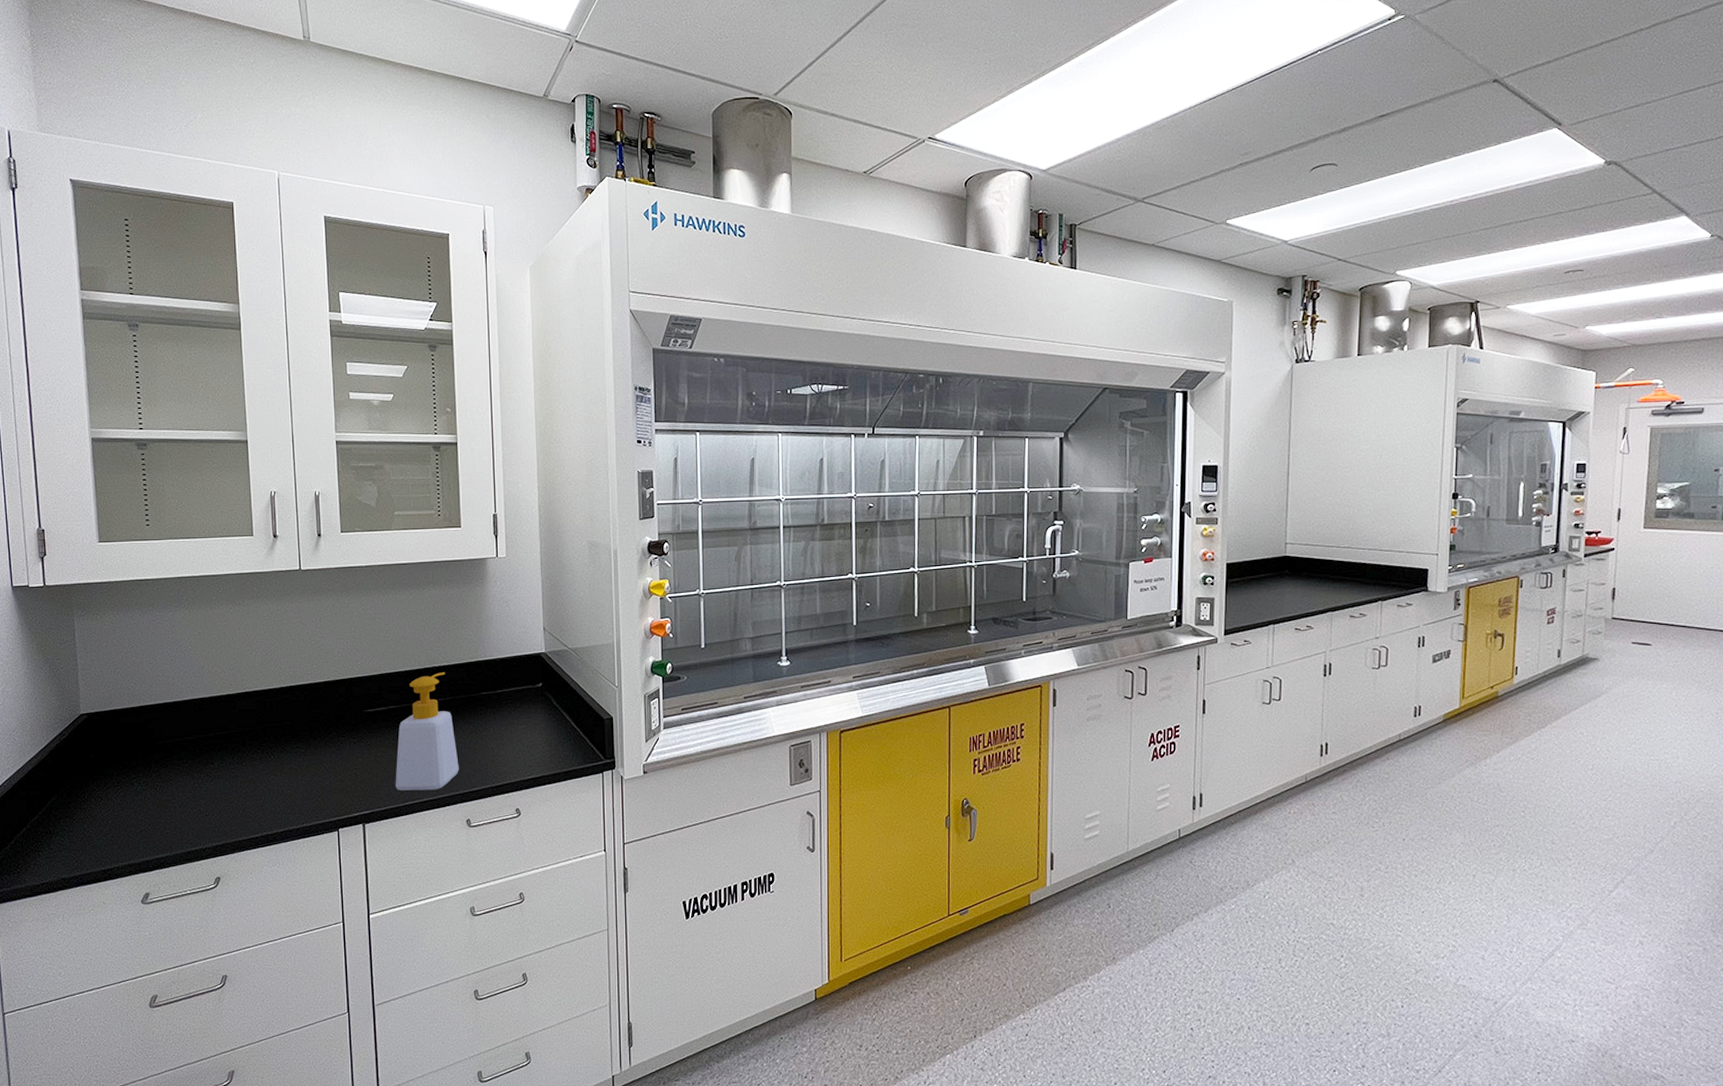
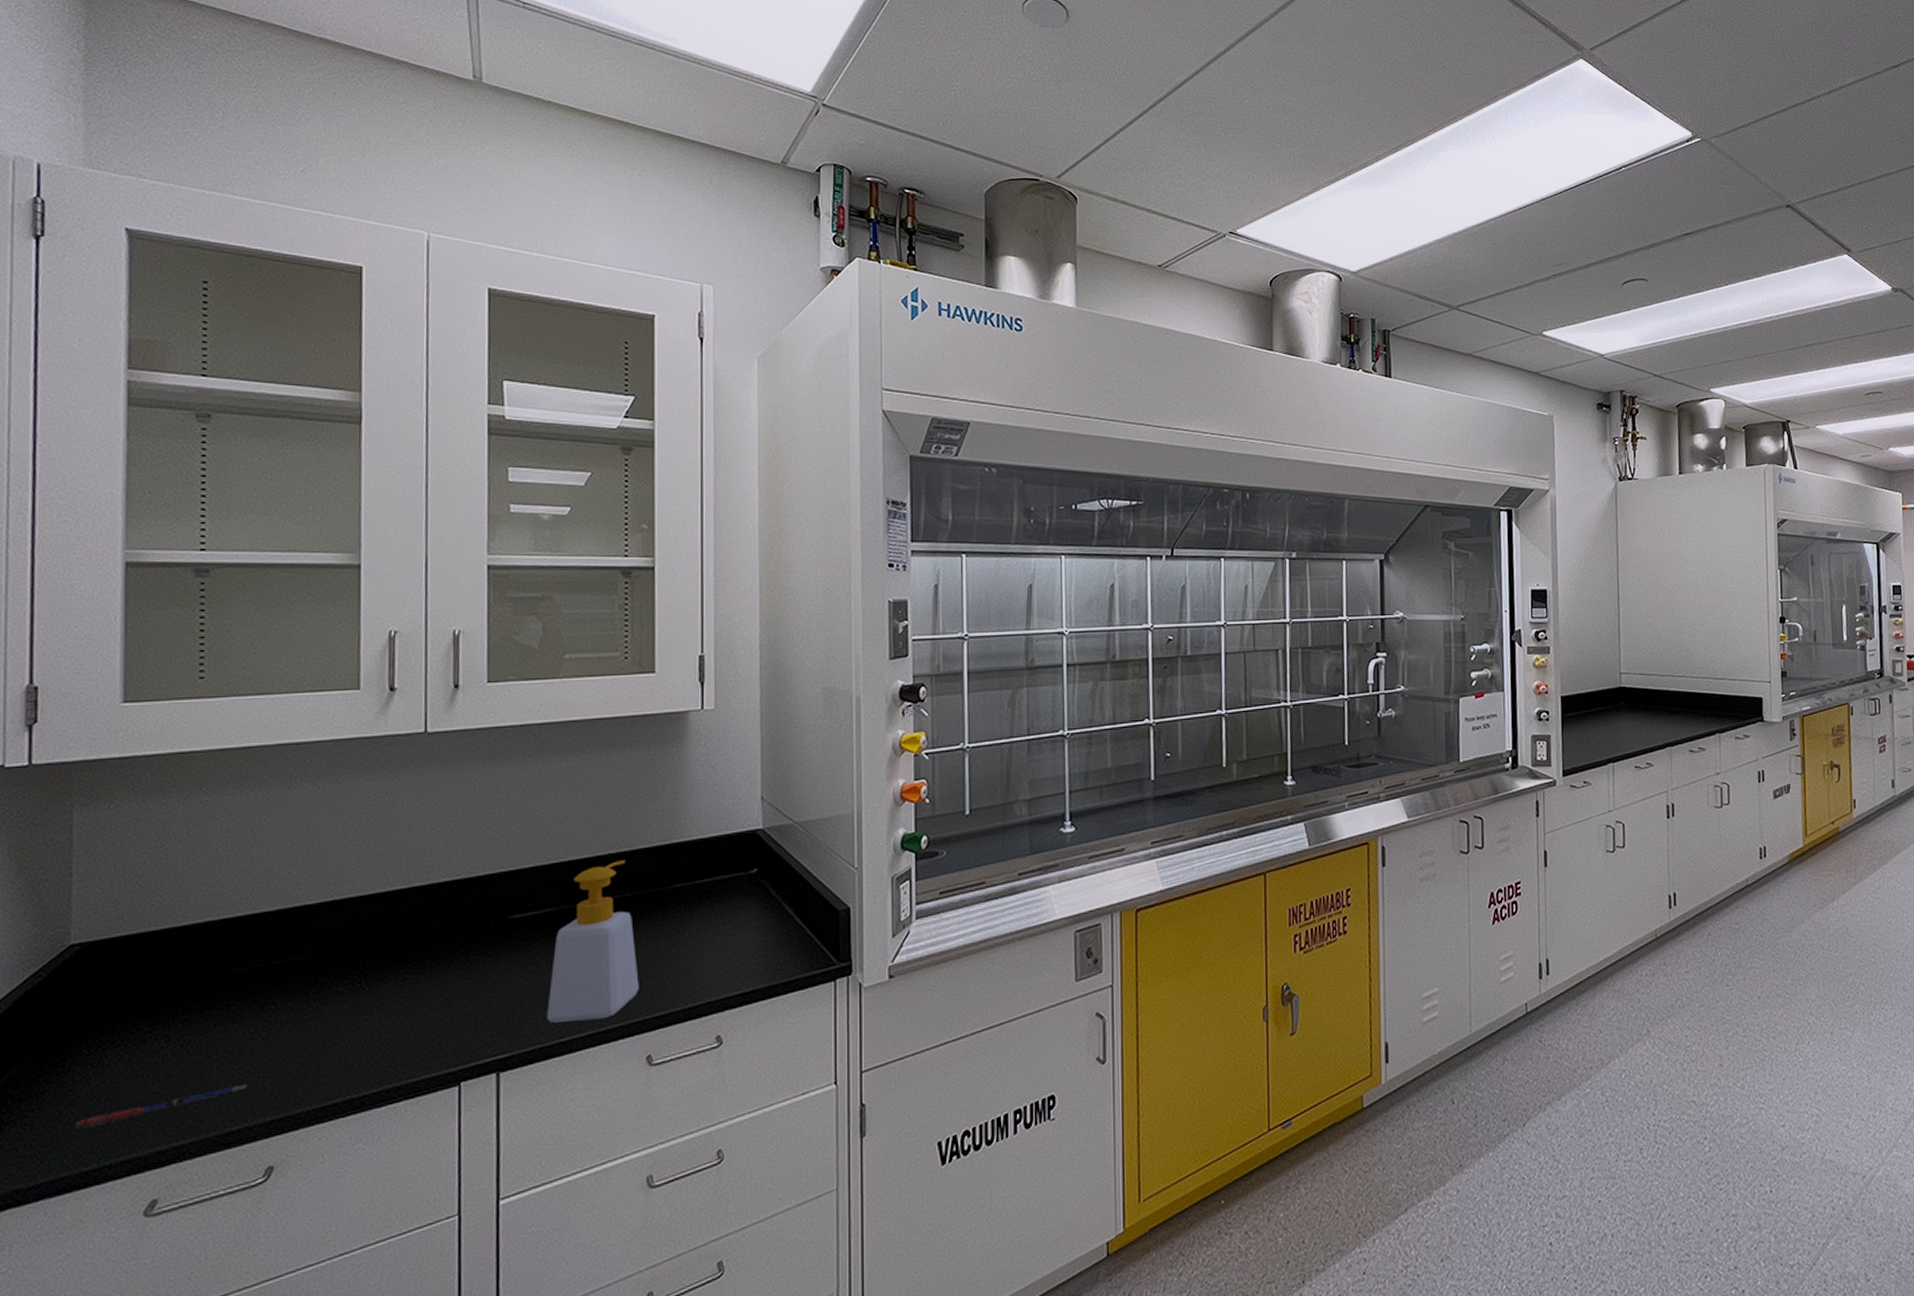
pen: none [95,819,200,840] -> present [76,1085,248,1128]

